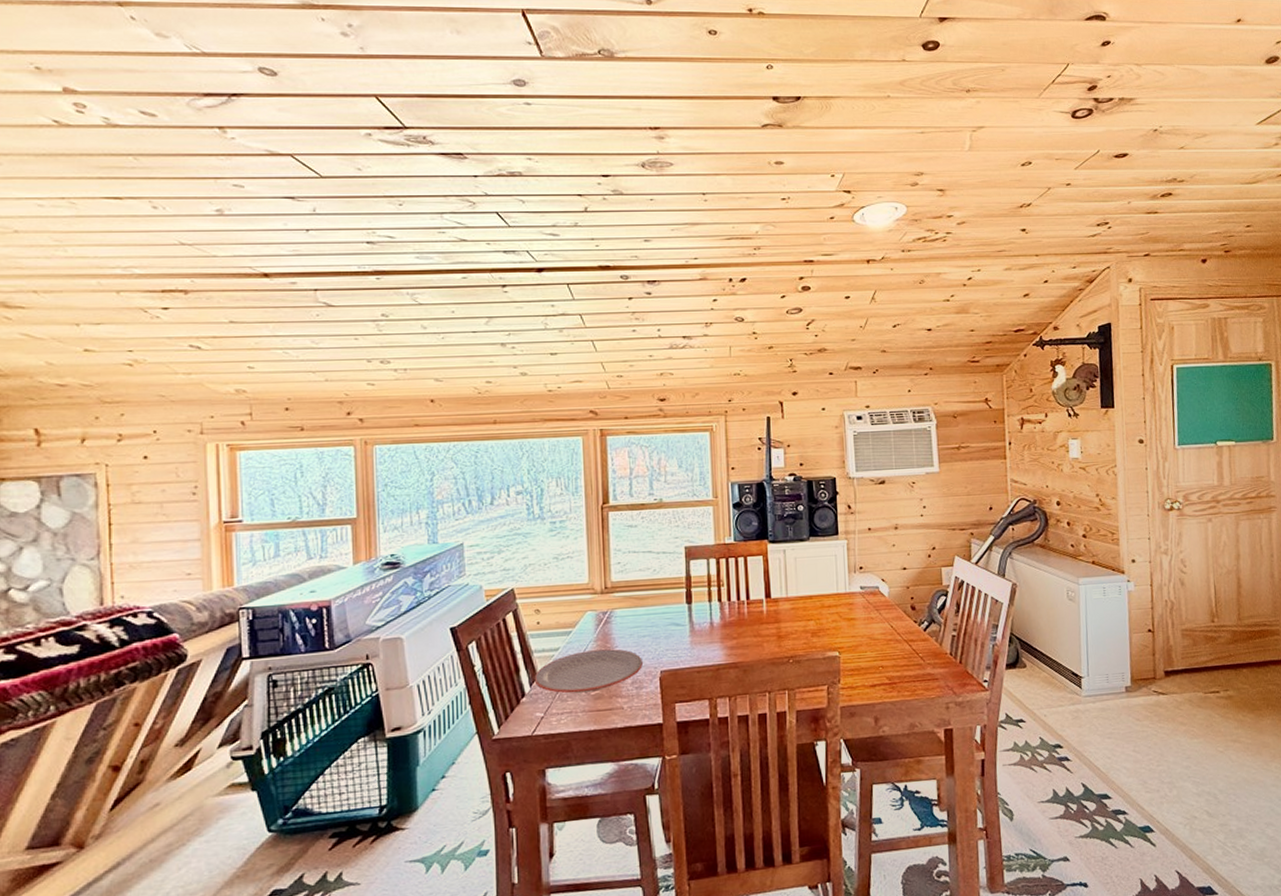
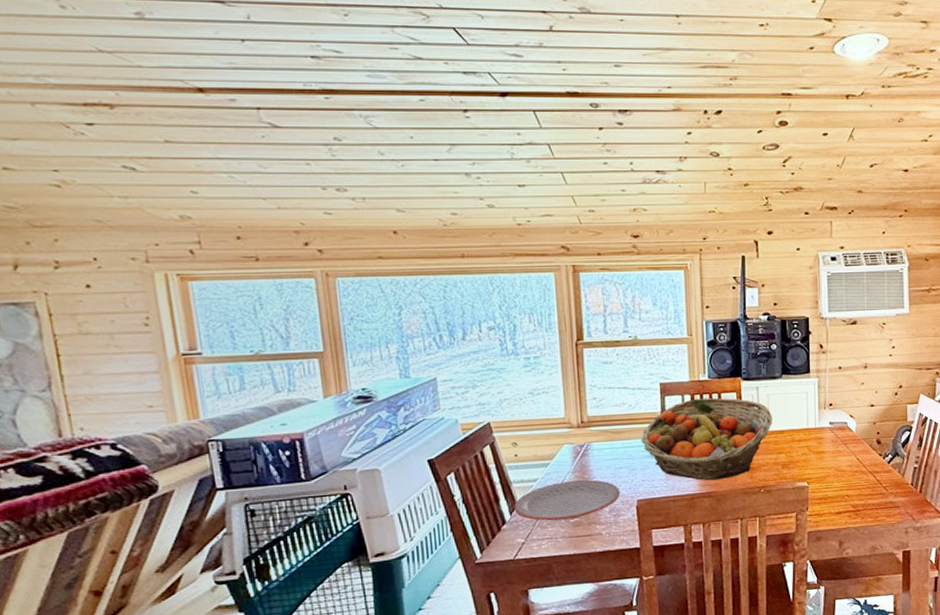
fruit basket: none [664,561,801,650] -> present [640,397,772,481]

